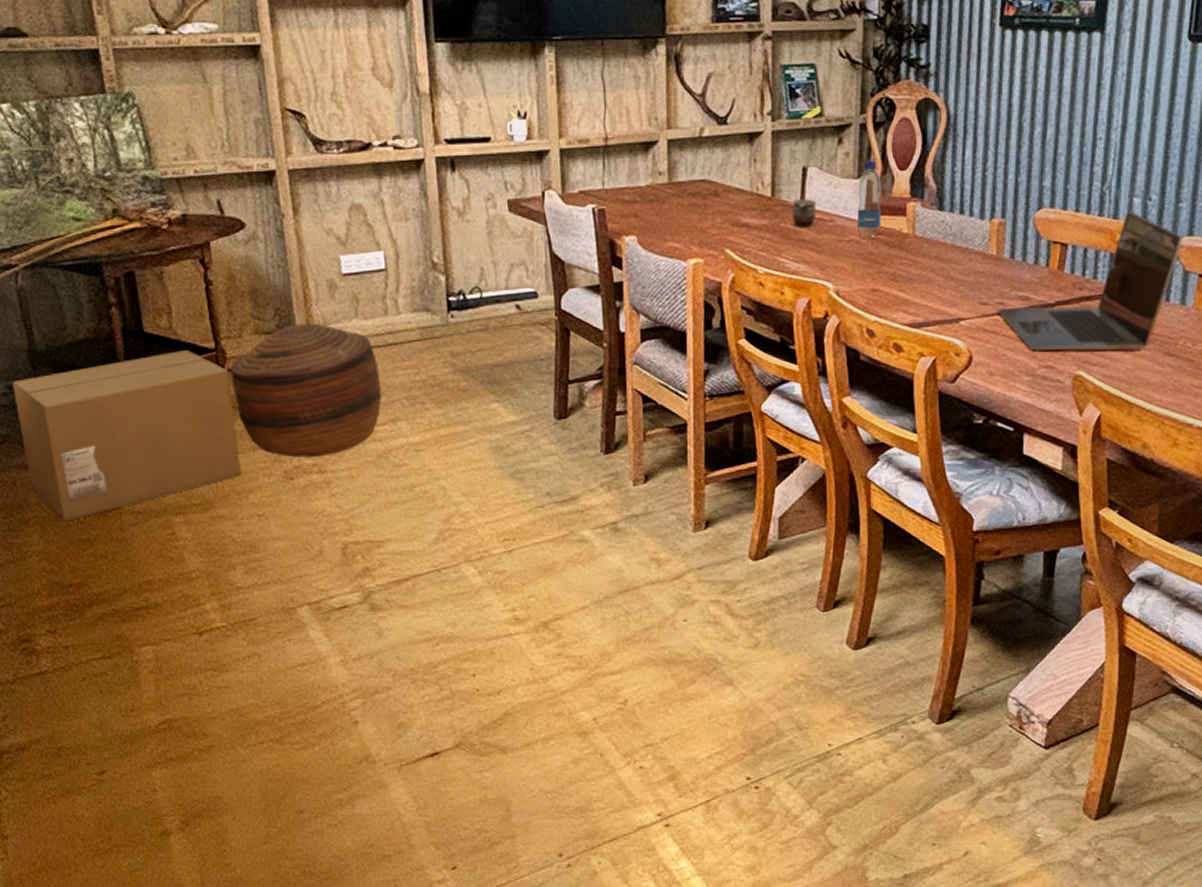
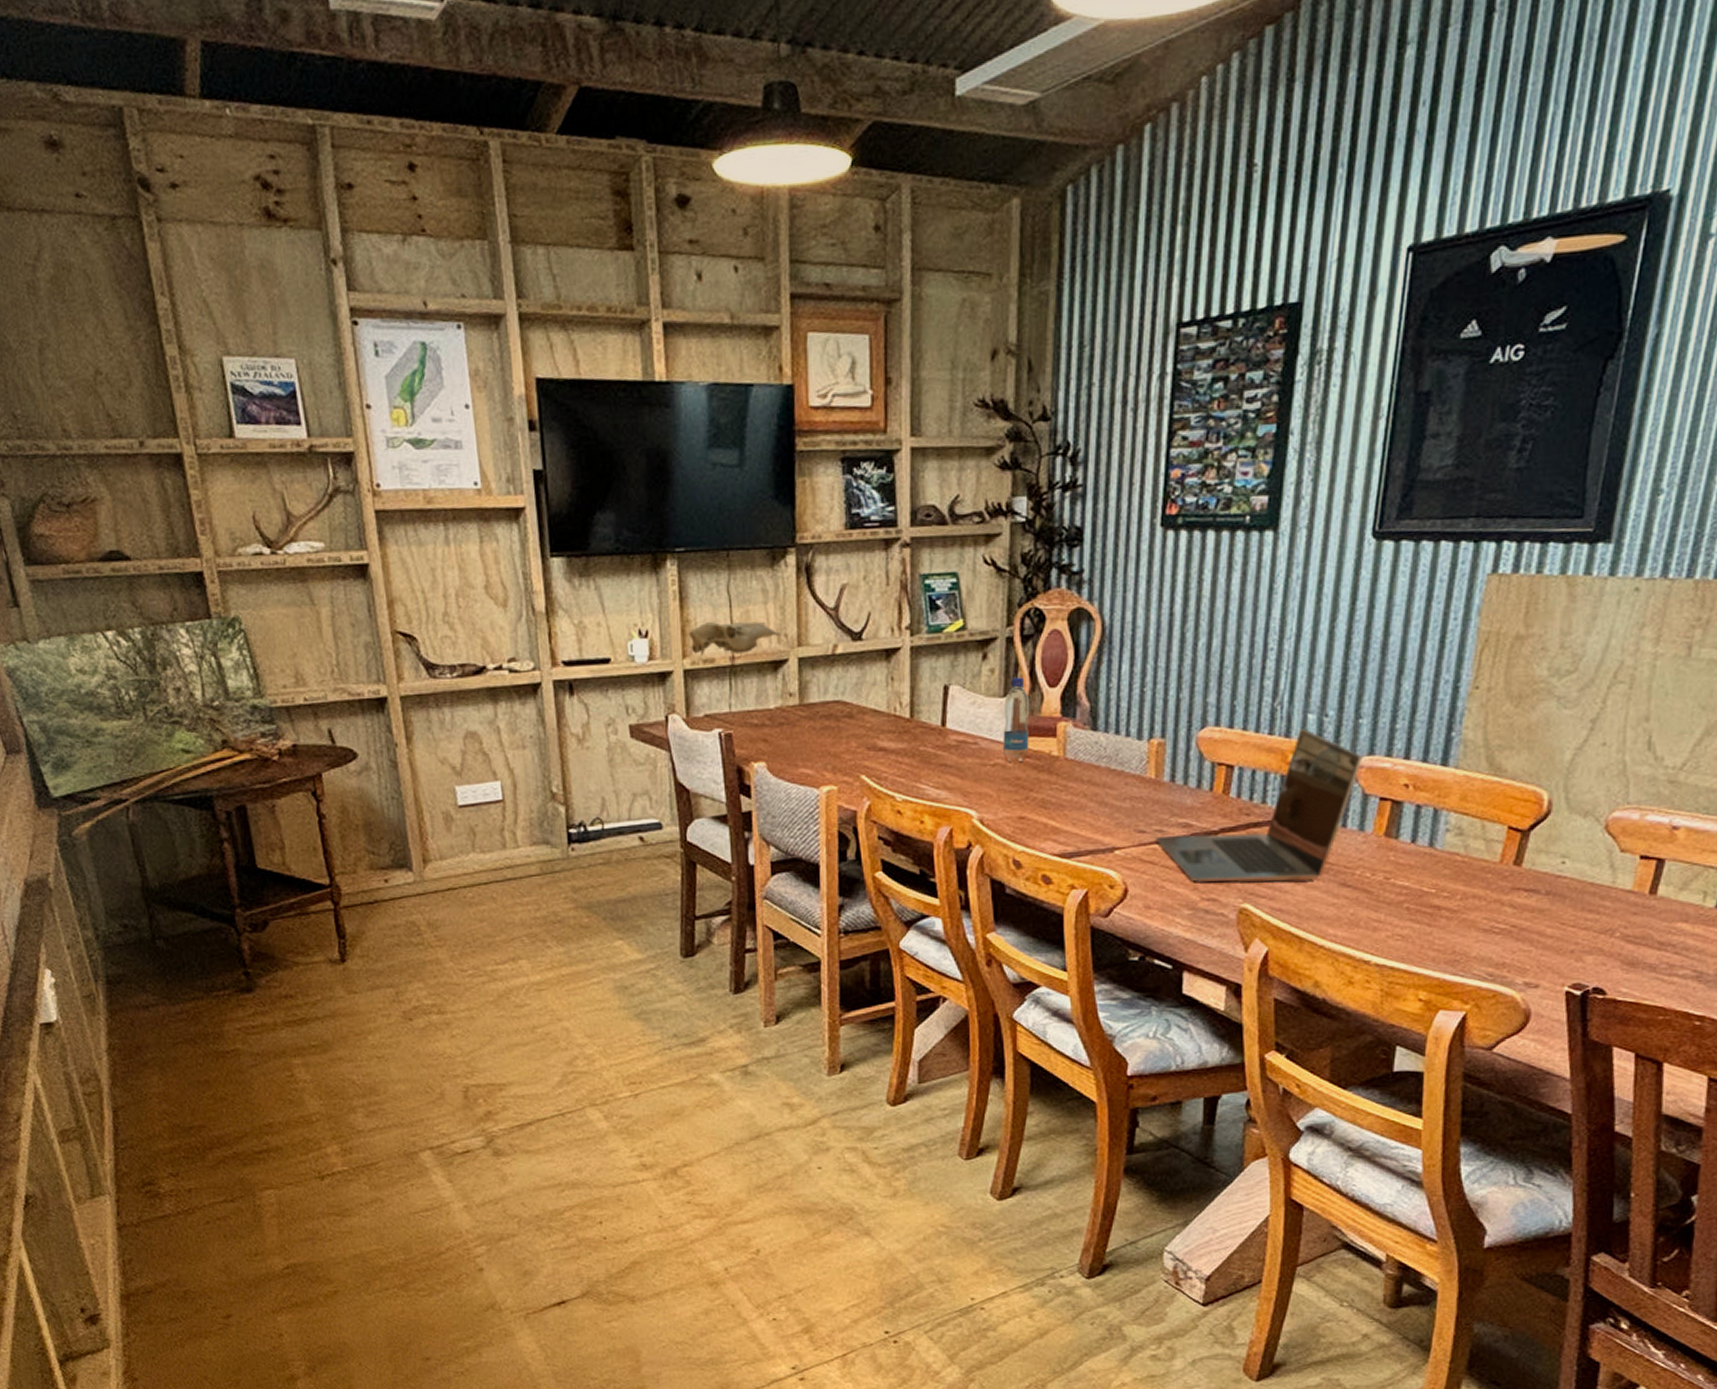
box: present [12,349,241,521] -> none [127,886,359,1063]
basket: present [230,323,382,458] -> none [345,858,502,998]
animal skull: none [564,105,653,136] -> present [688,621,782,655]
mug: present [791,198,817,228] -> none [932,719,959,751]

